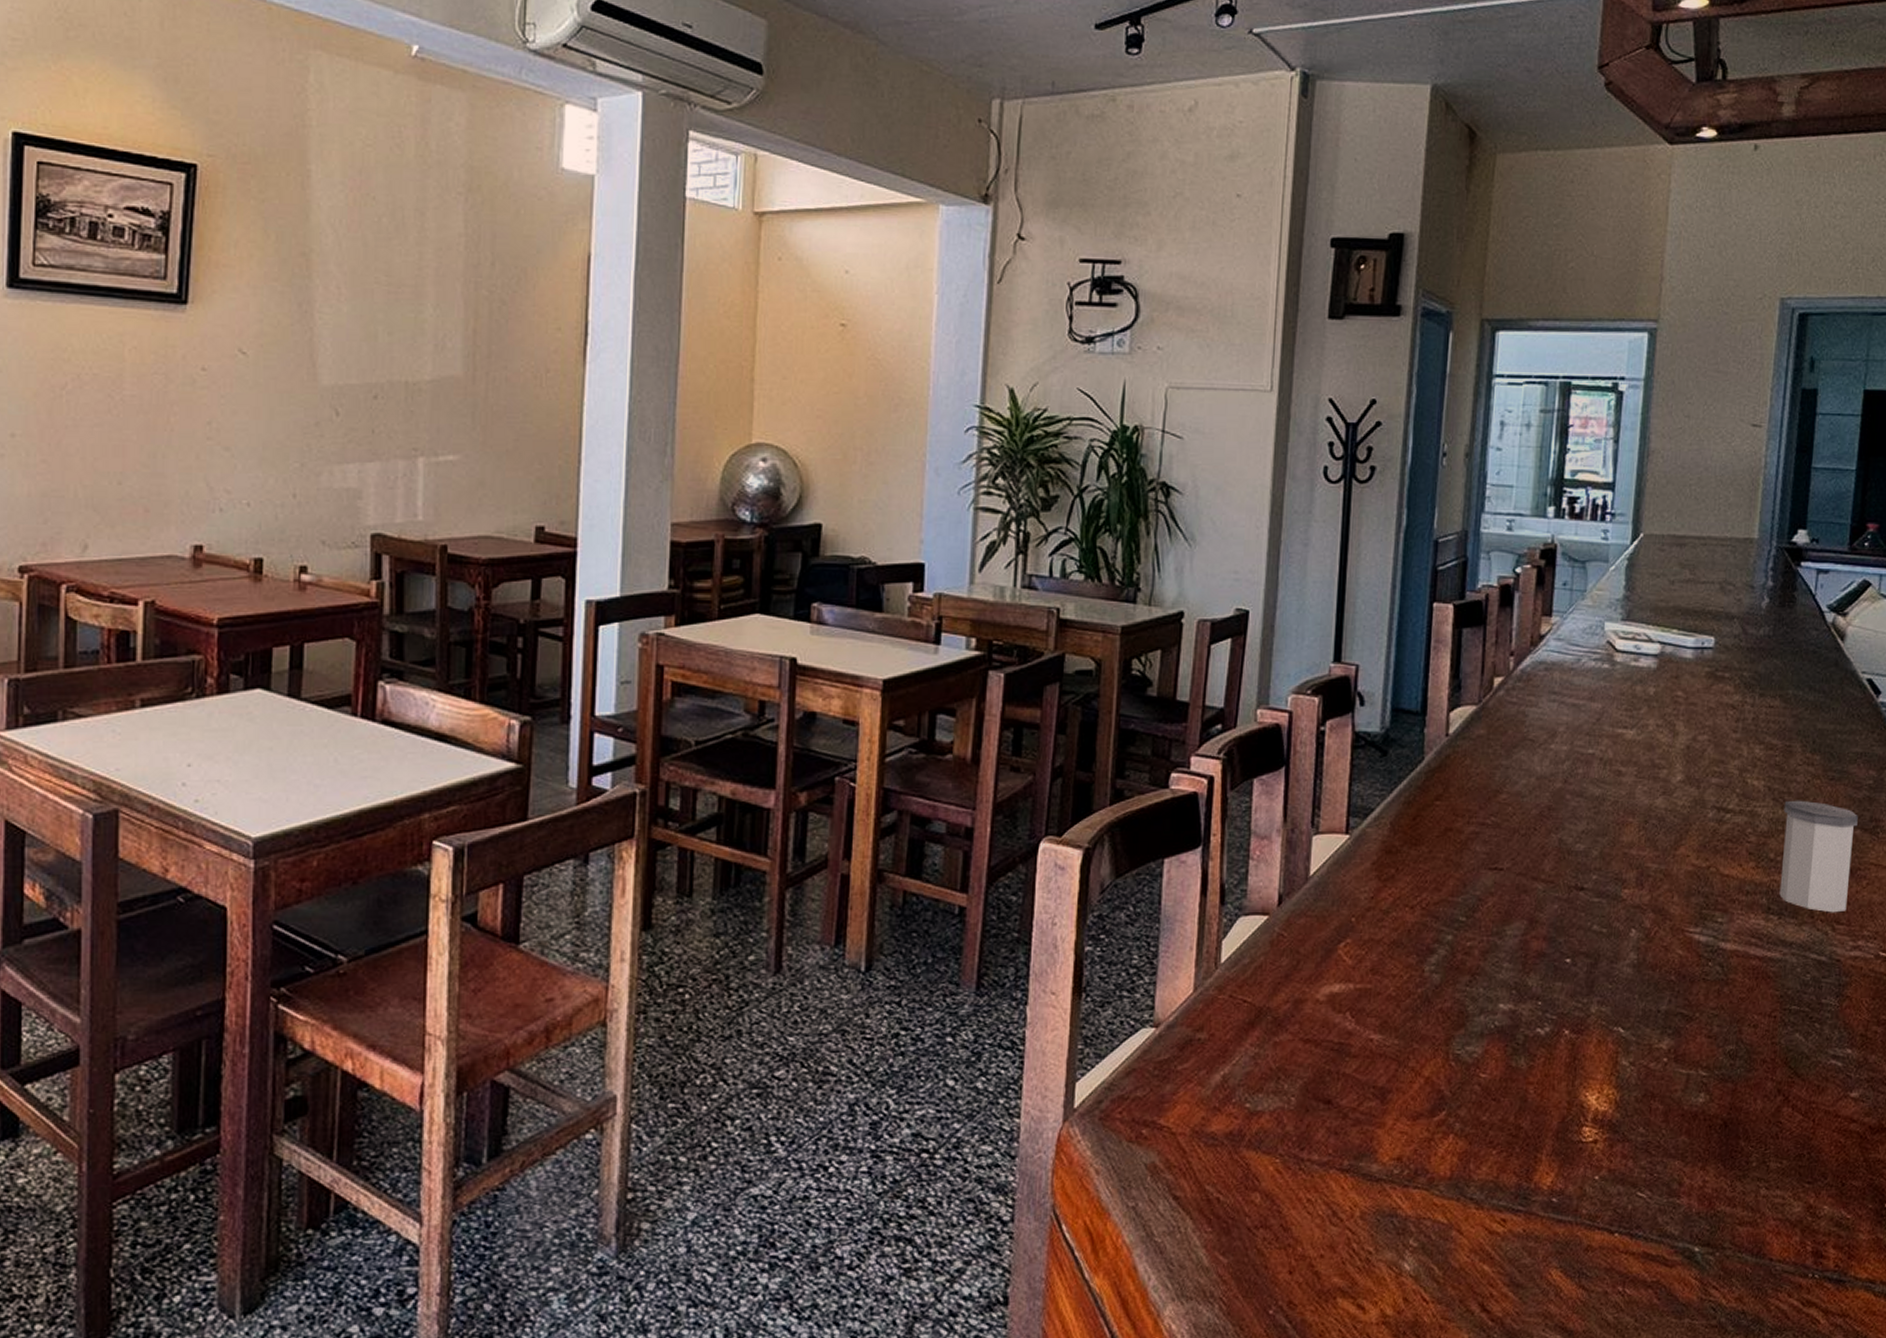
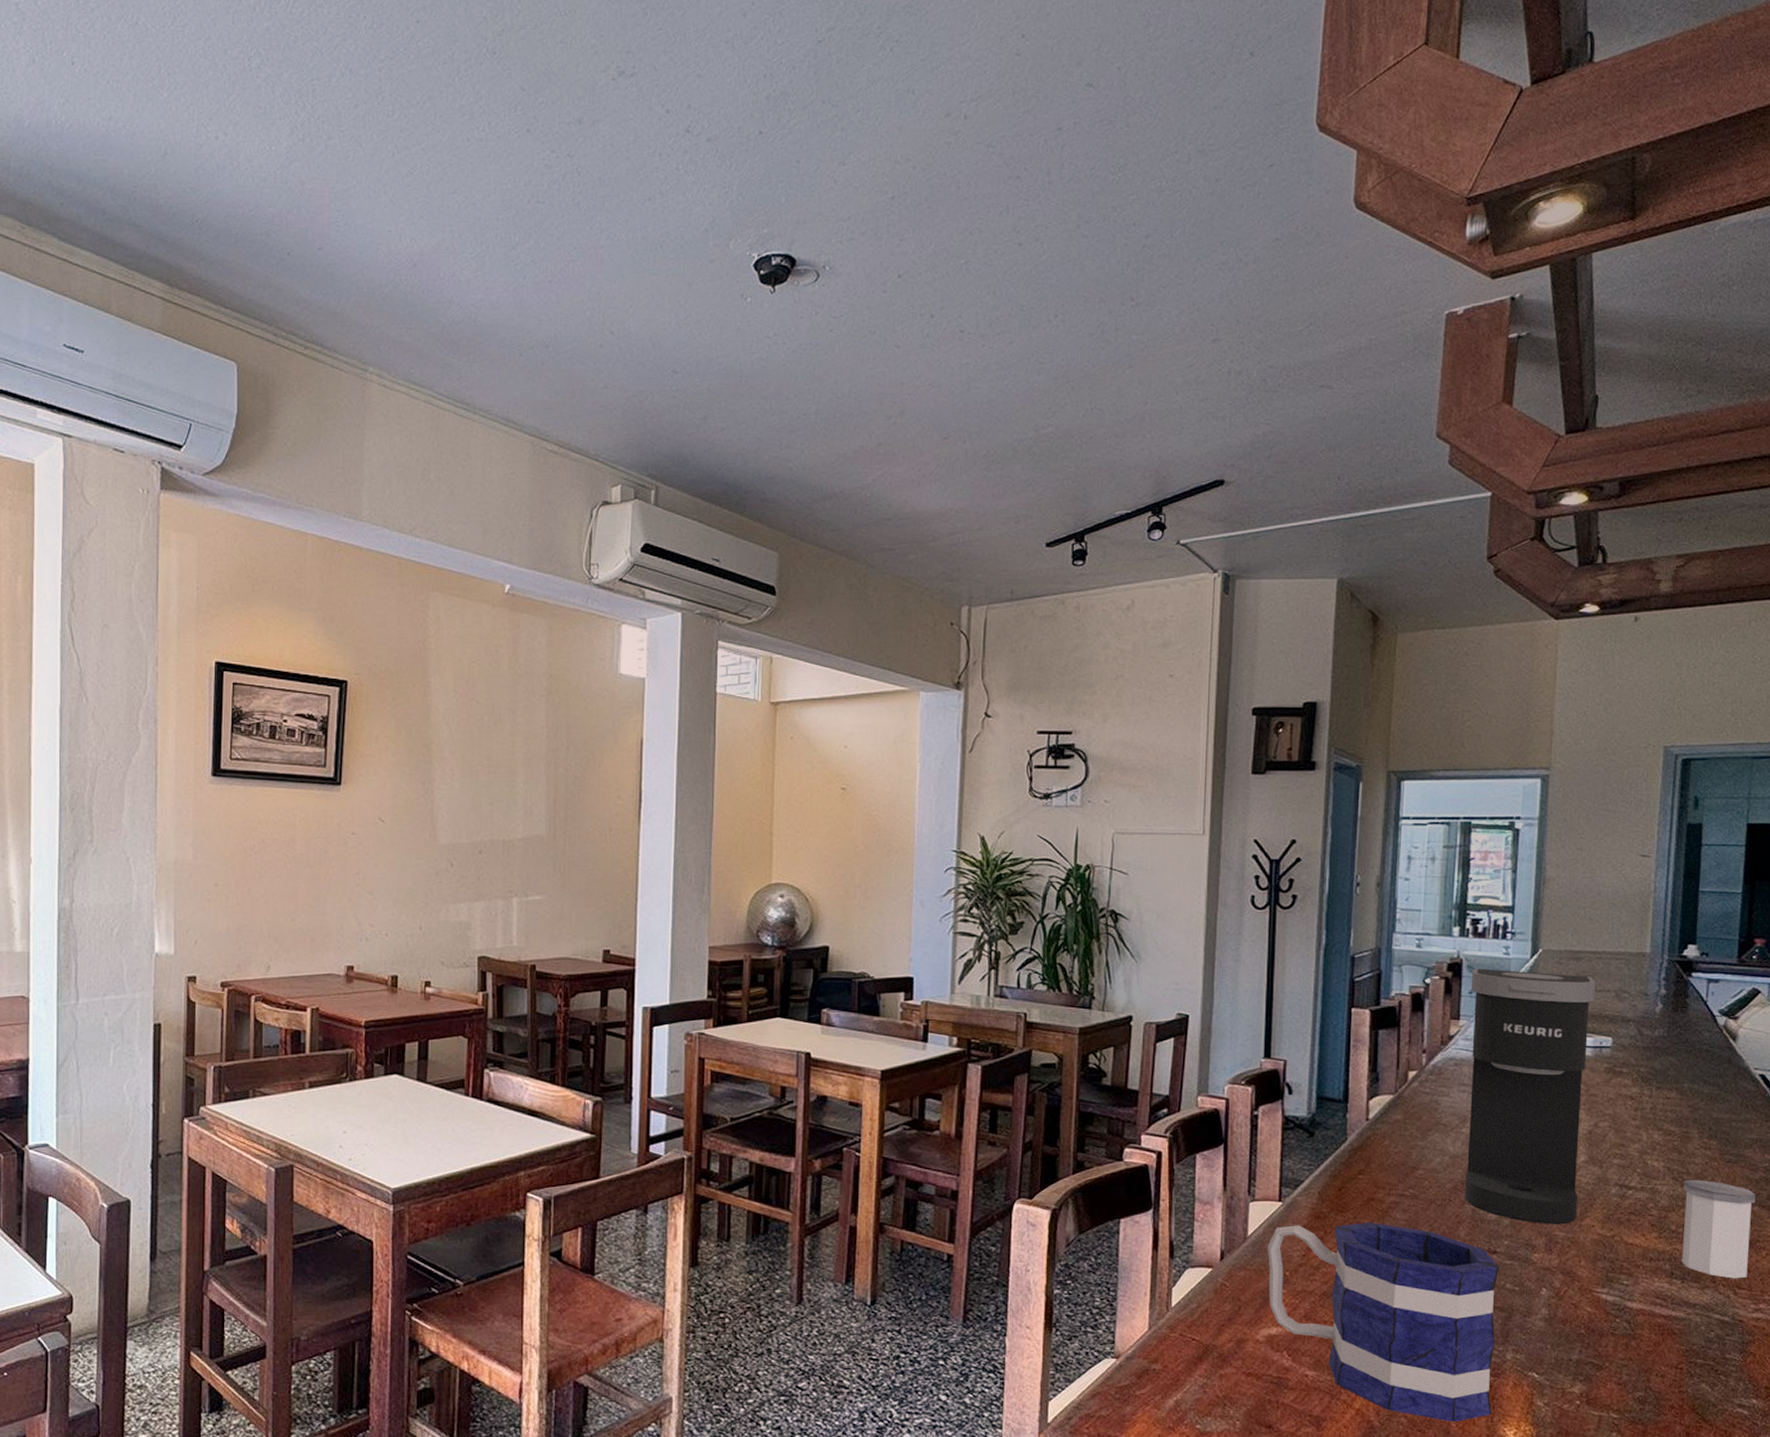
mug: none [1331,856,1587,1089] -> present [1268,1221,1500,1423]
coffee maker: none [1551,556,1700,855] -> present [1465,968,1596,1224]

